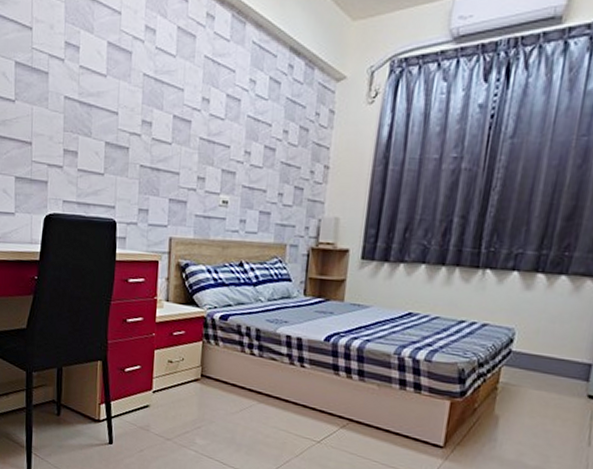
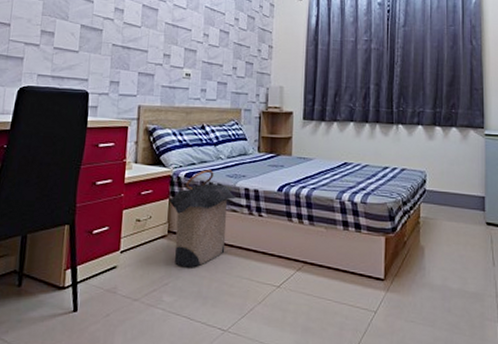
laundry hamper: none [202,312,276,414] -> present [169,170,236,268]

